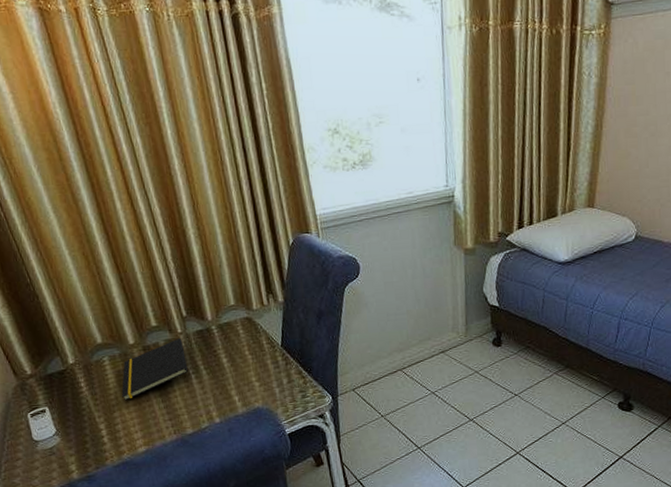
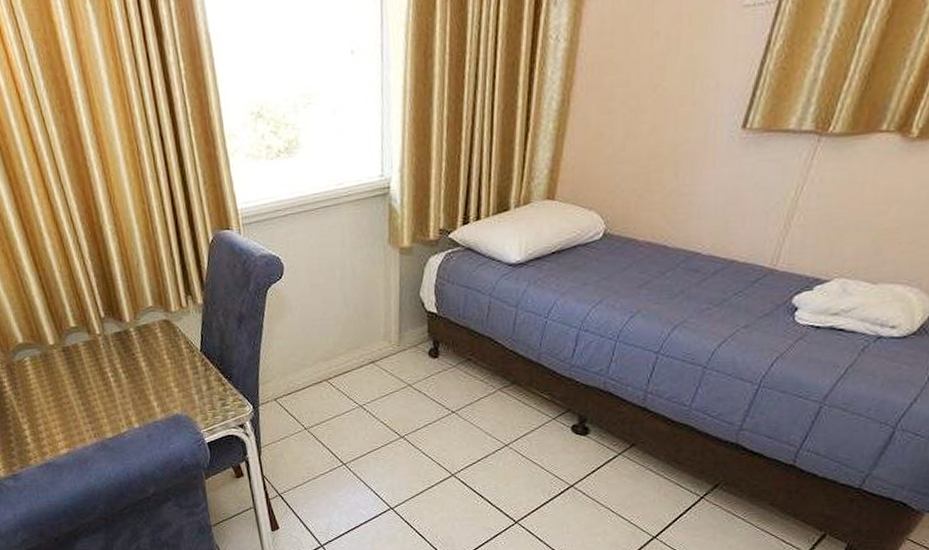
notepad: present [121,337,188,401] -> none [43,339,107,402]

